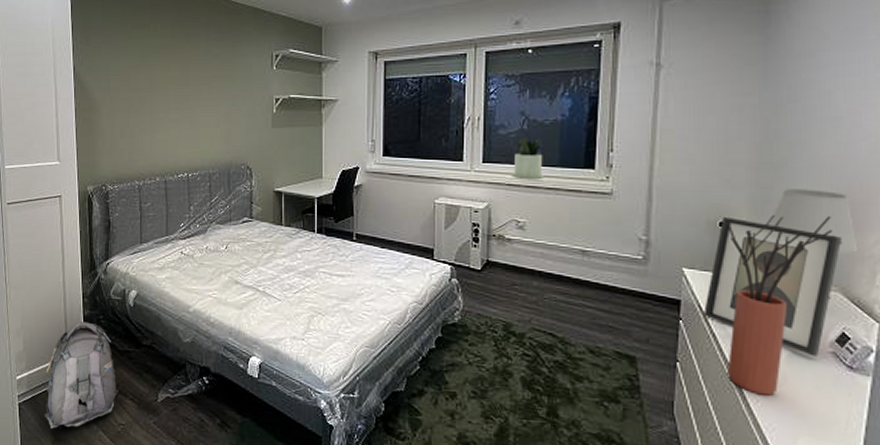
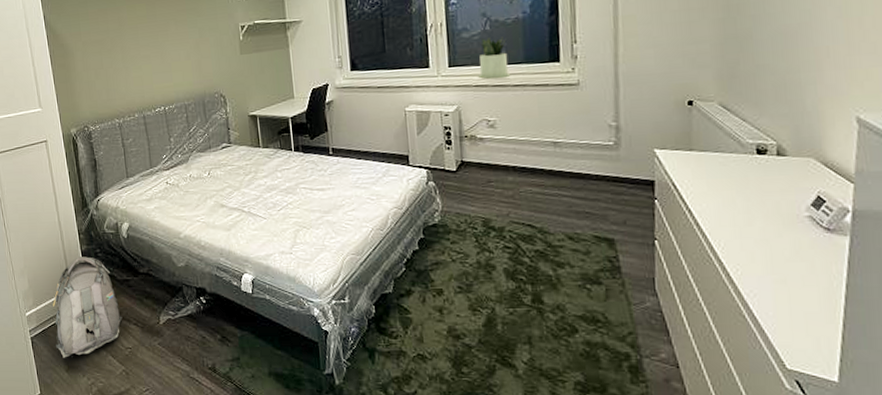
picture frame: present [702,217,843,357] -> none [677,95,813,222]
vase: present [726,214,833,396] -> none [694,83,803,264]
table lamp: present [769,189,858,255] -> none [737,59,829,121]

